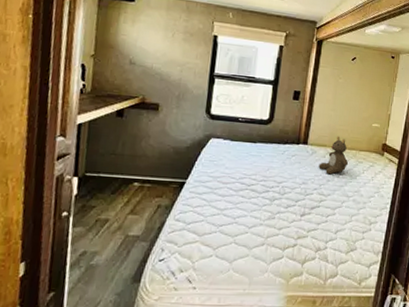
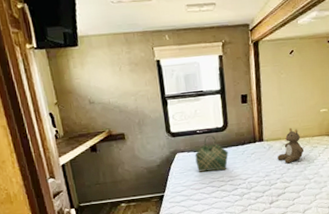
tote bag: none [229,126,268,168] -> present [195,135,228,172]

